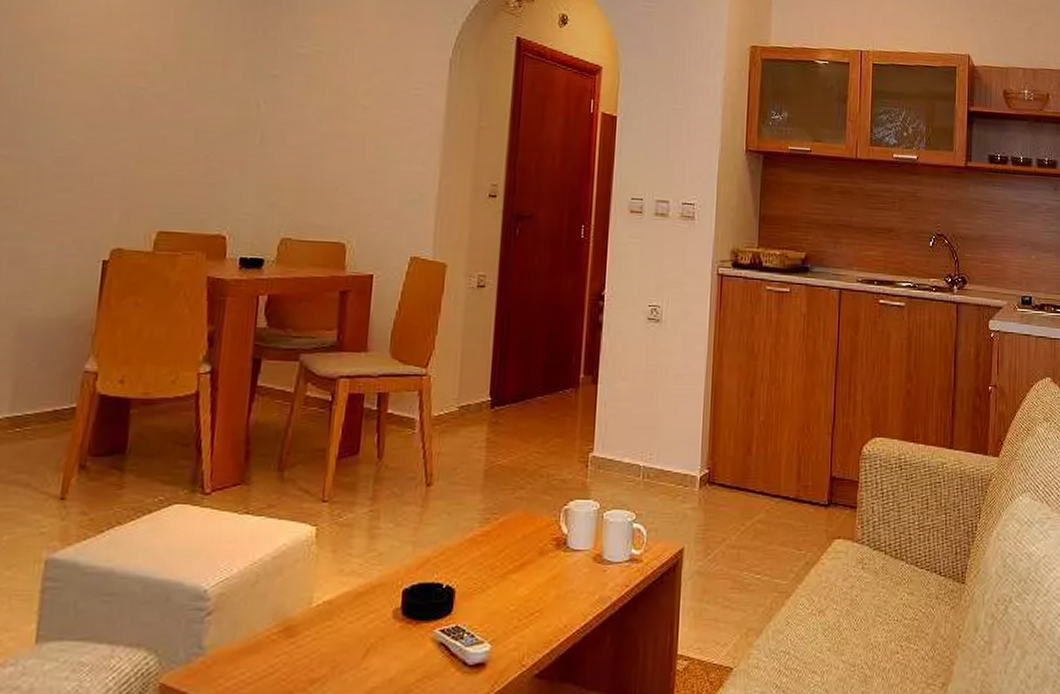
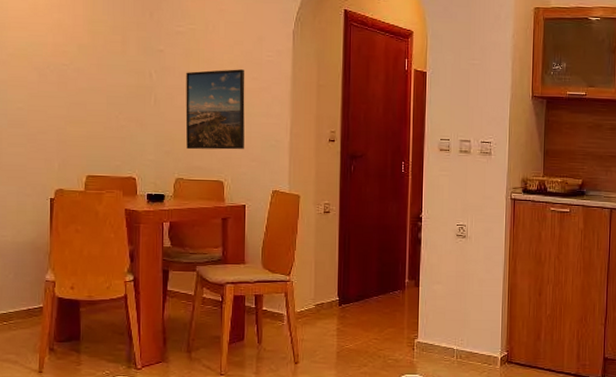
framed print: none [299,102,384,204] -> present [185,69,245,150]

